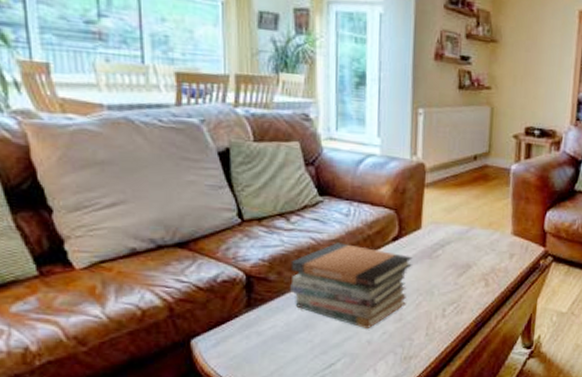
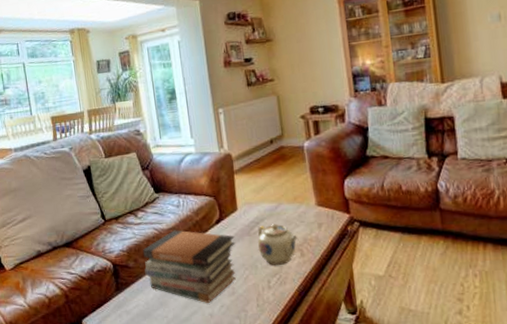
teapot: none [438,248,485,293] -> present [258,223,297,265]

